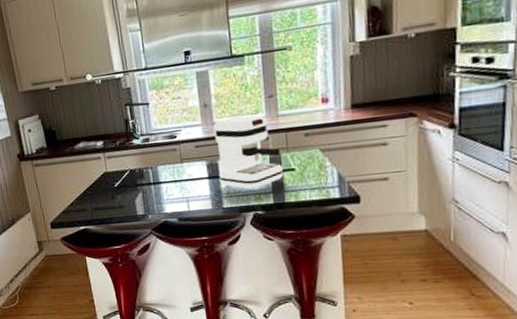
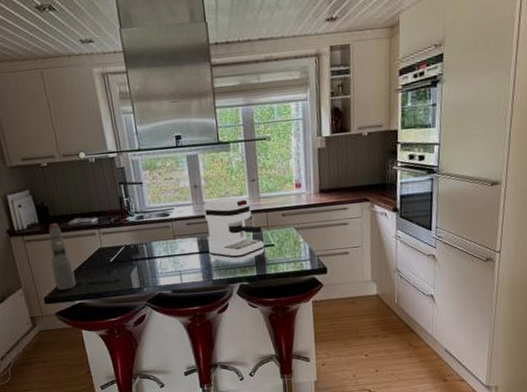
bottle: none [56,147,81,216] -> present [48,223,76,291]

